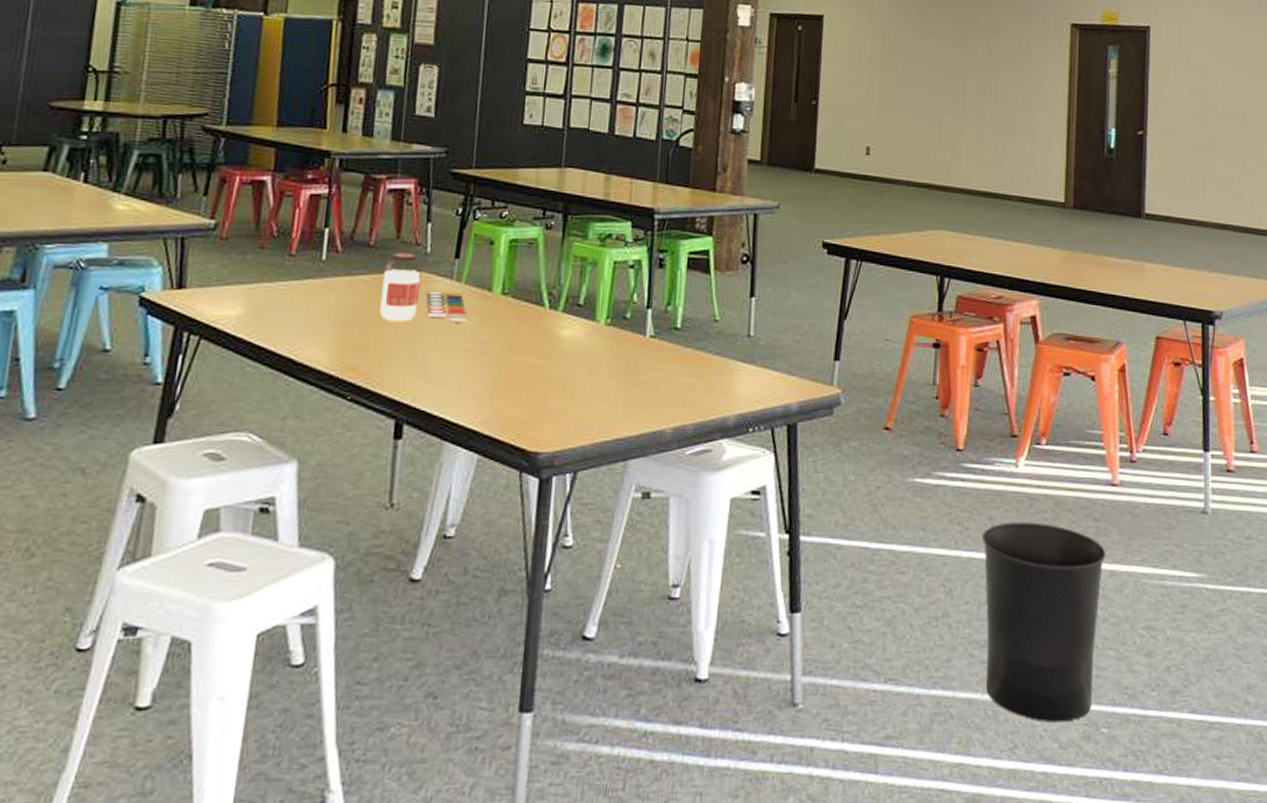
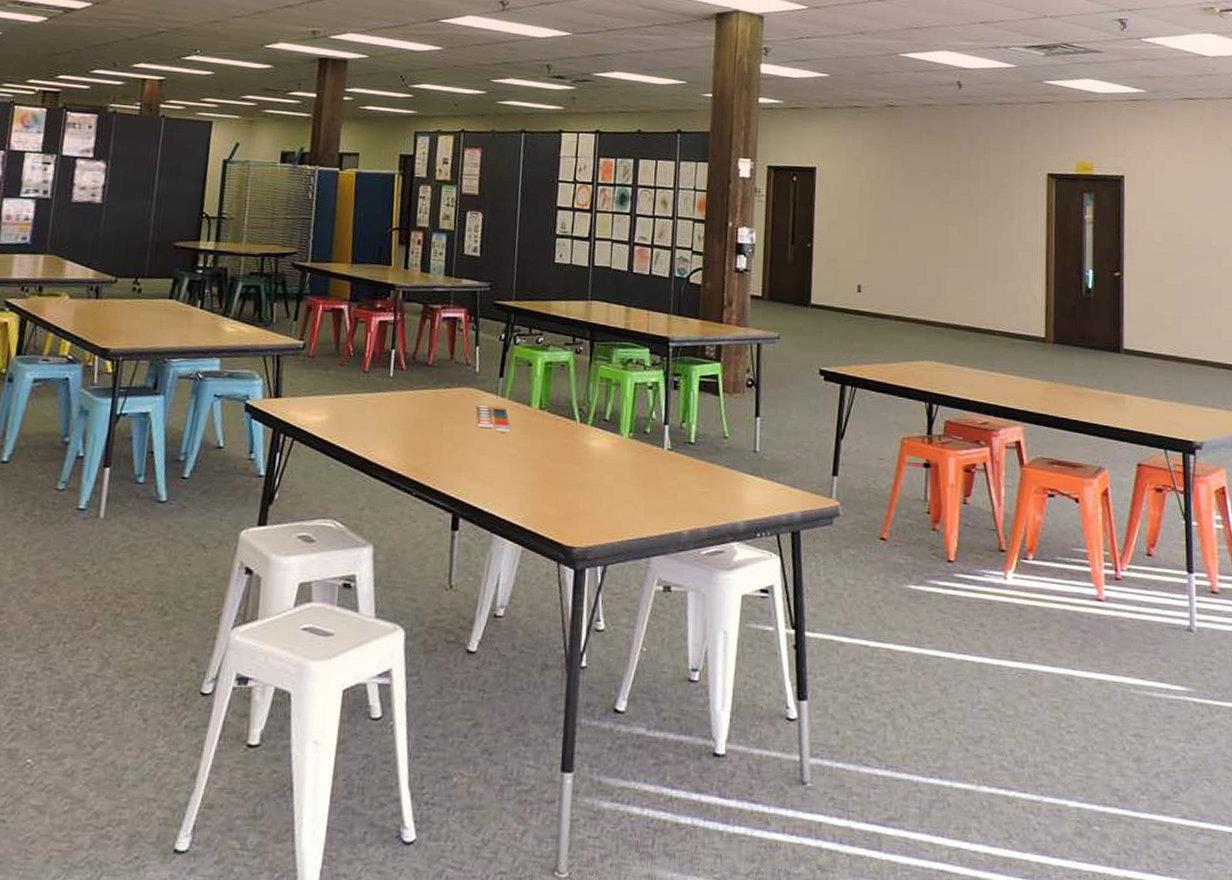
jar: present [380,253,423,321] -> none [438,371,473,430]
waste bin: present [981,522,1106,723] -> none [973,629,1094,818]

